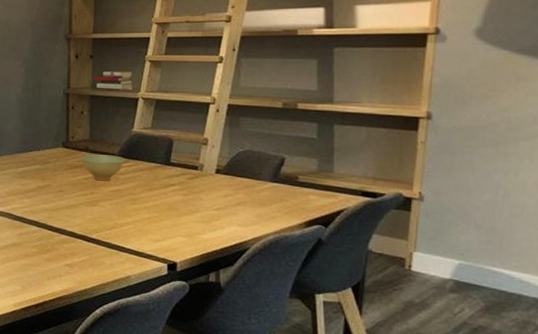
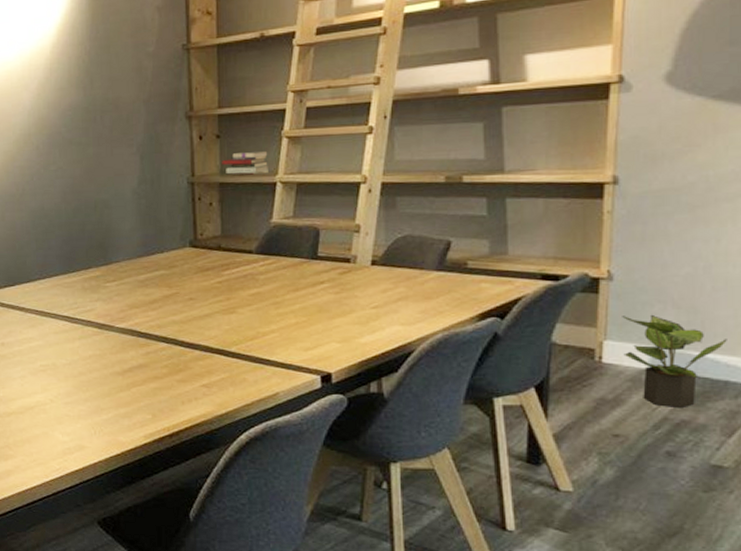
bowl: present [81,154,125,181] -> none [213,252,265,284]
potted plant: none [430,232,522,316] -> present [622,314,727,409]

